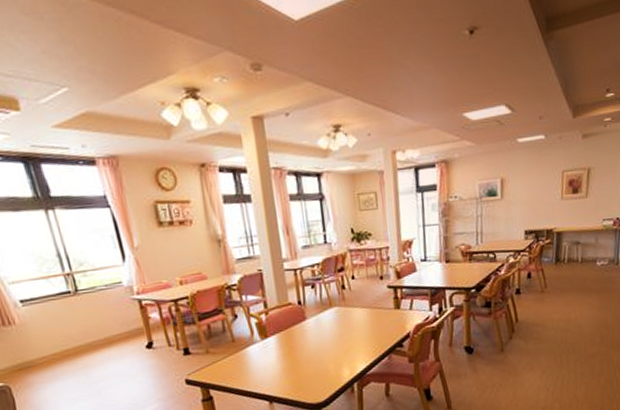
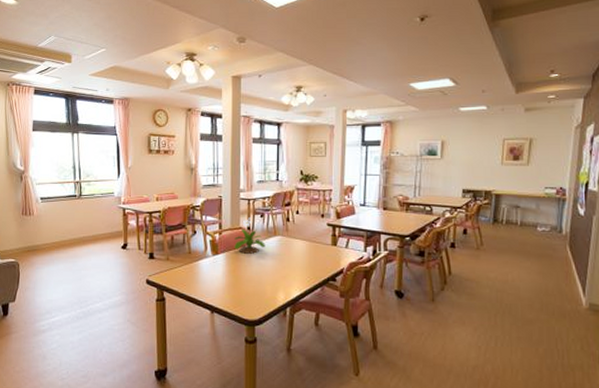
potted flower: none [284,290,322,333] -> present [234,217,265,254]

